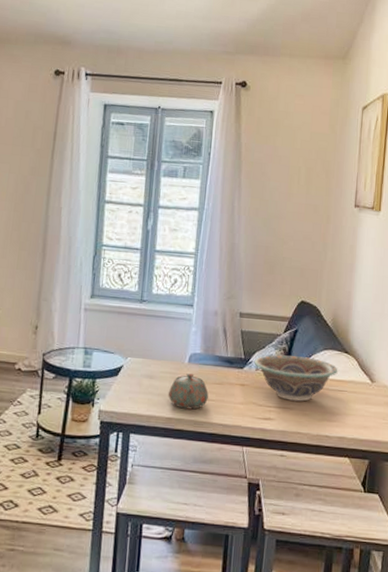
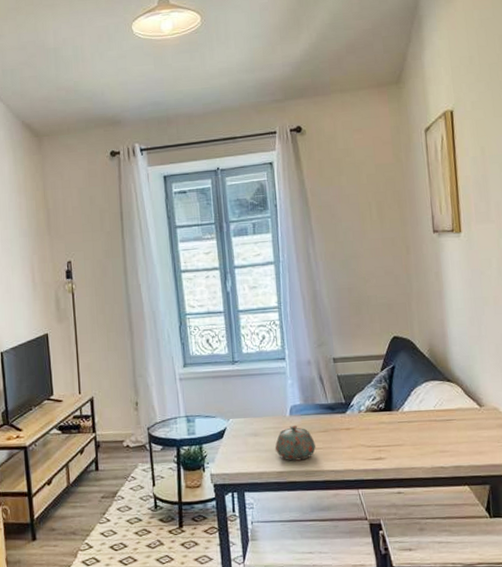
decorative bowl: present [255,354,338,402] -> none [356,391,443,438]

